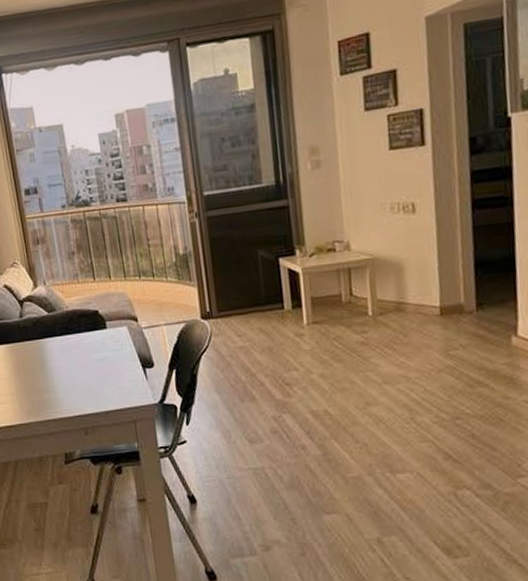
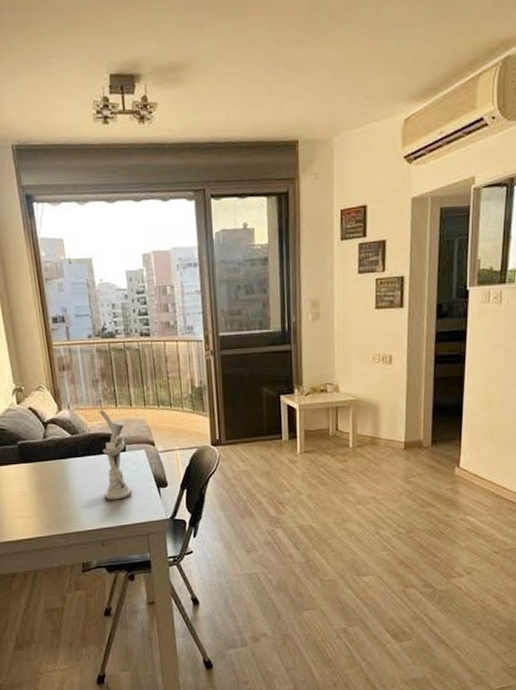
utensil holder: none [76,284,116,383] -> present [99,409,133,500]

